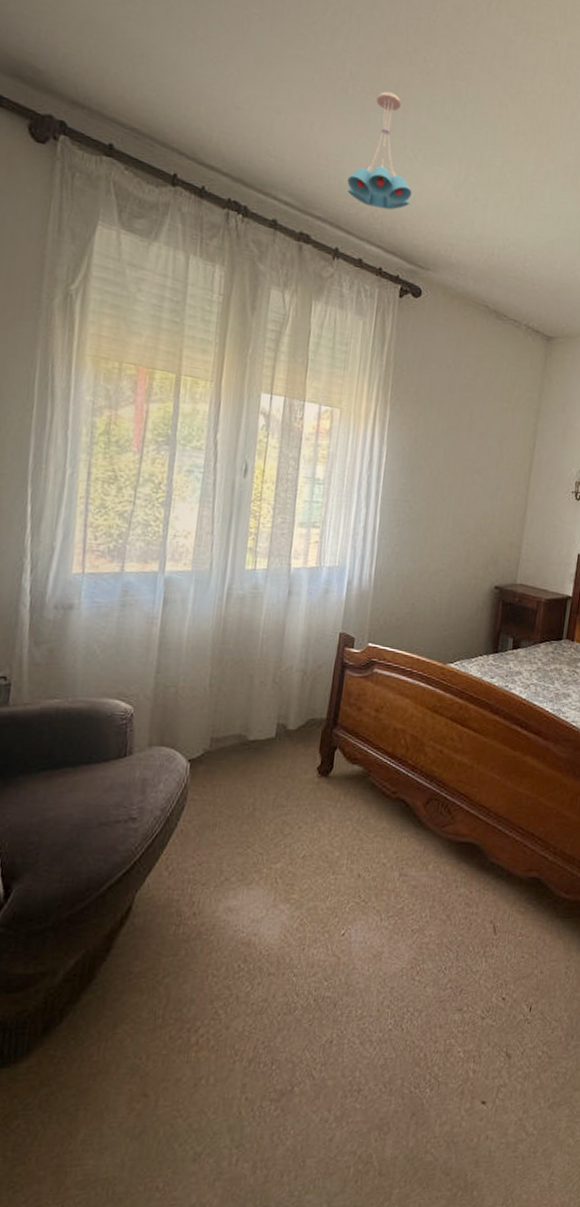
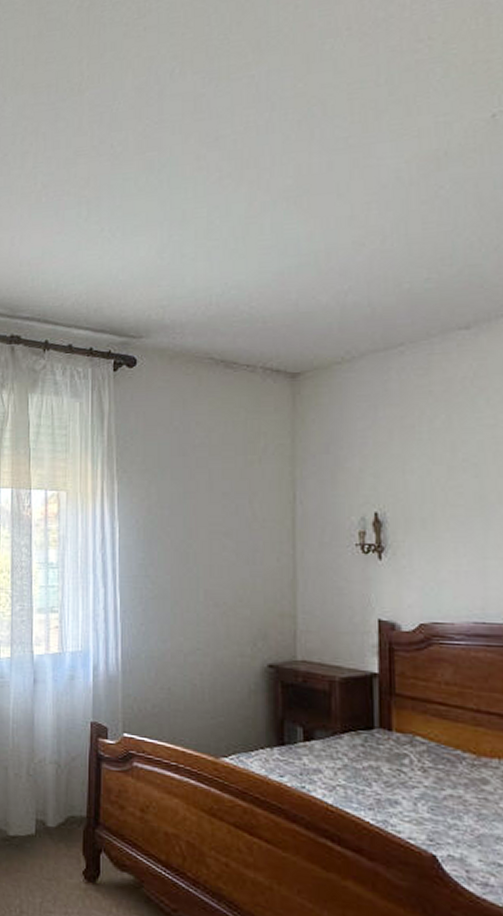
ceiling light fixture: present [347,91,412,211] -> none [49,186,114,294]

